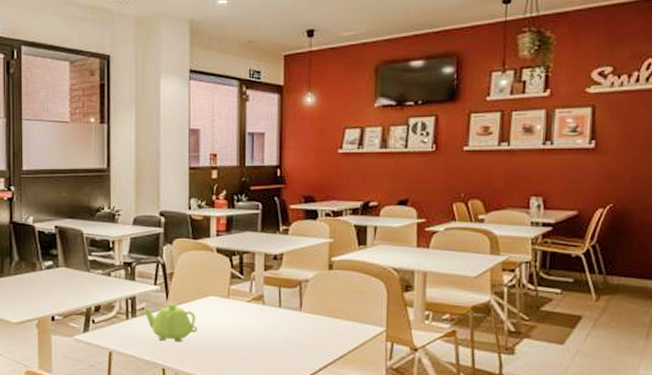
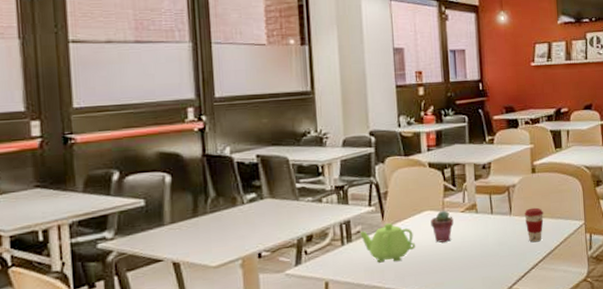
potted succulent: none [214,298,238,330] -> present [431,210,454,243]
coffee cup: none [316,306,338,343] -> present [524,207,544,243]

